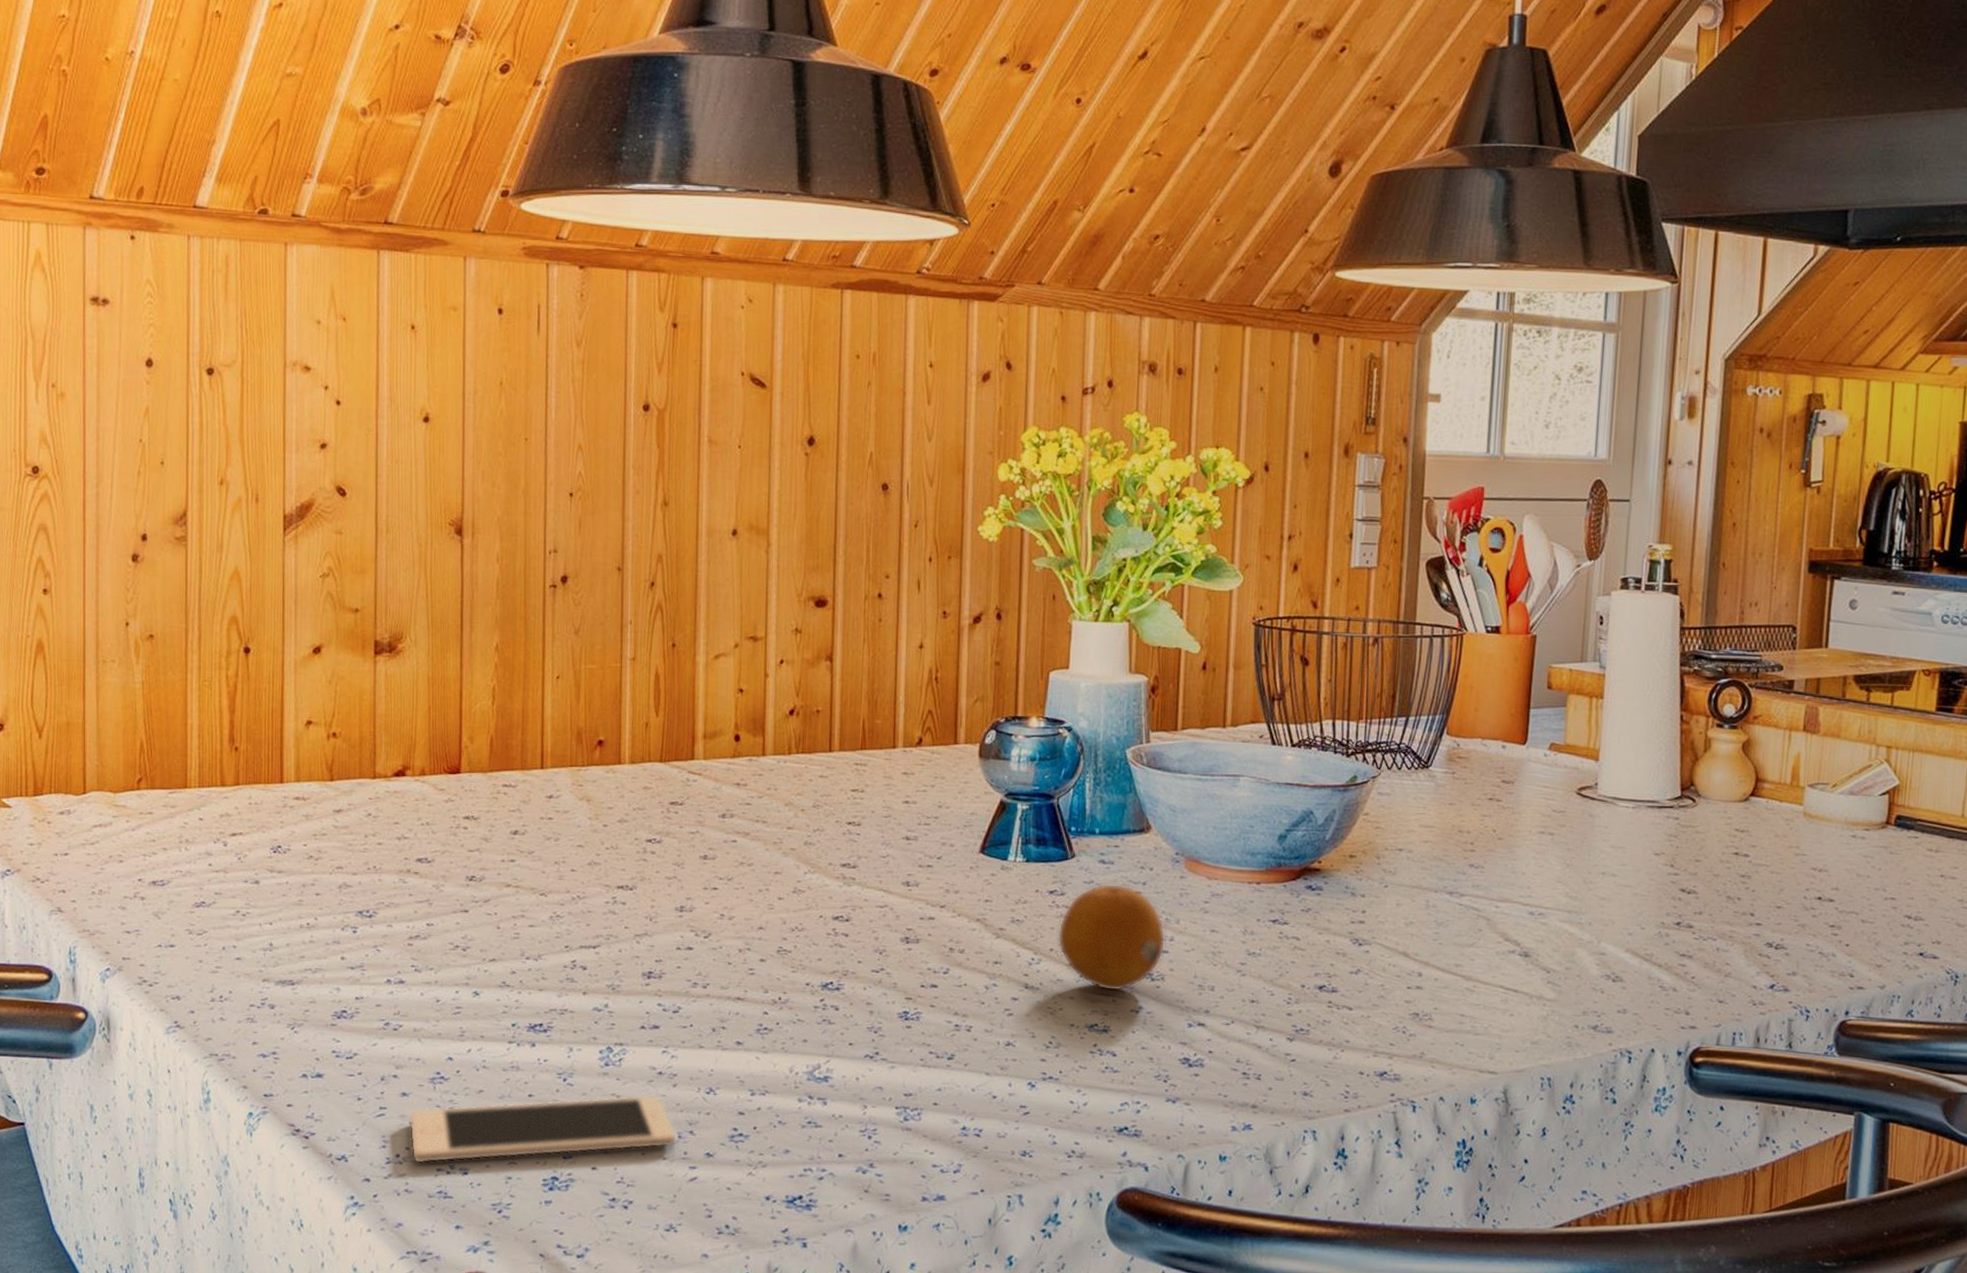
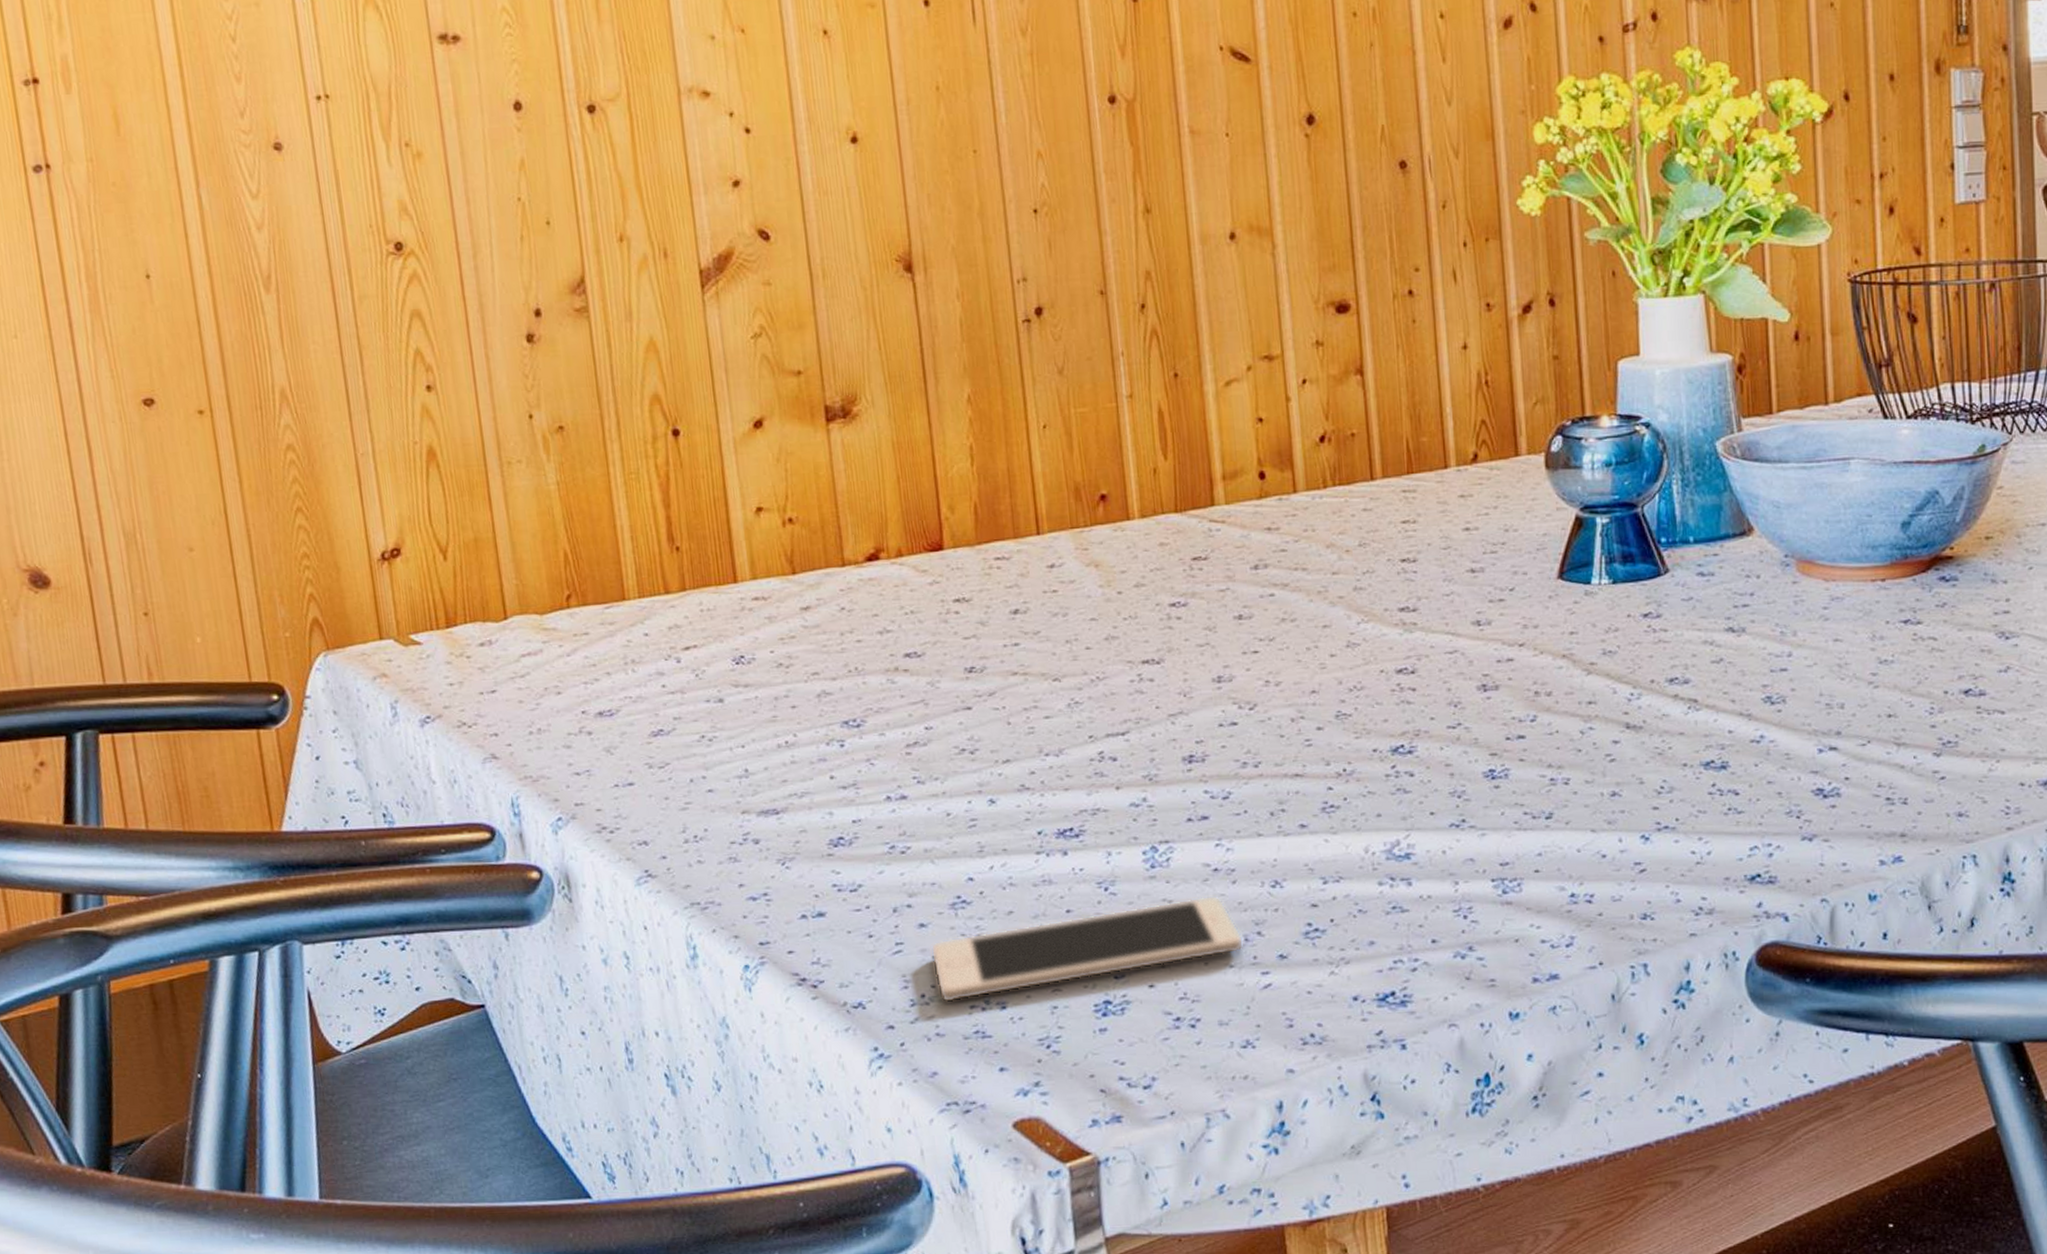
fruit: present [1057,883,1166,992] -> none [1657,597,1784,722]

